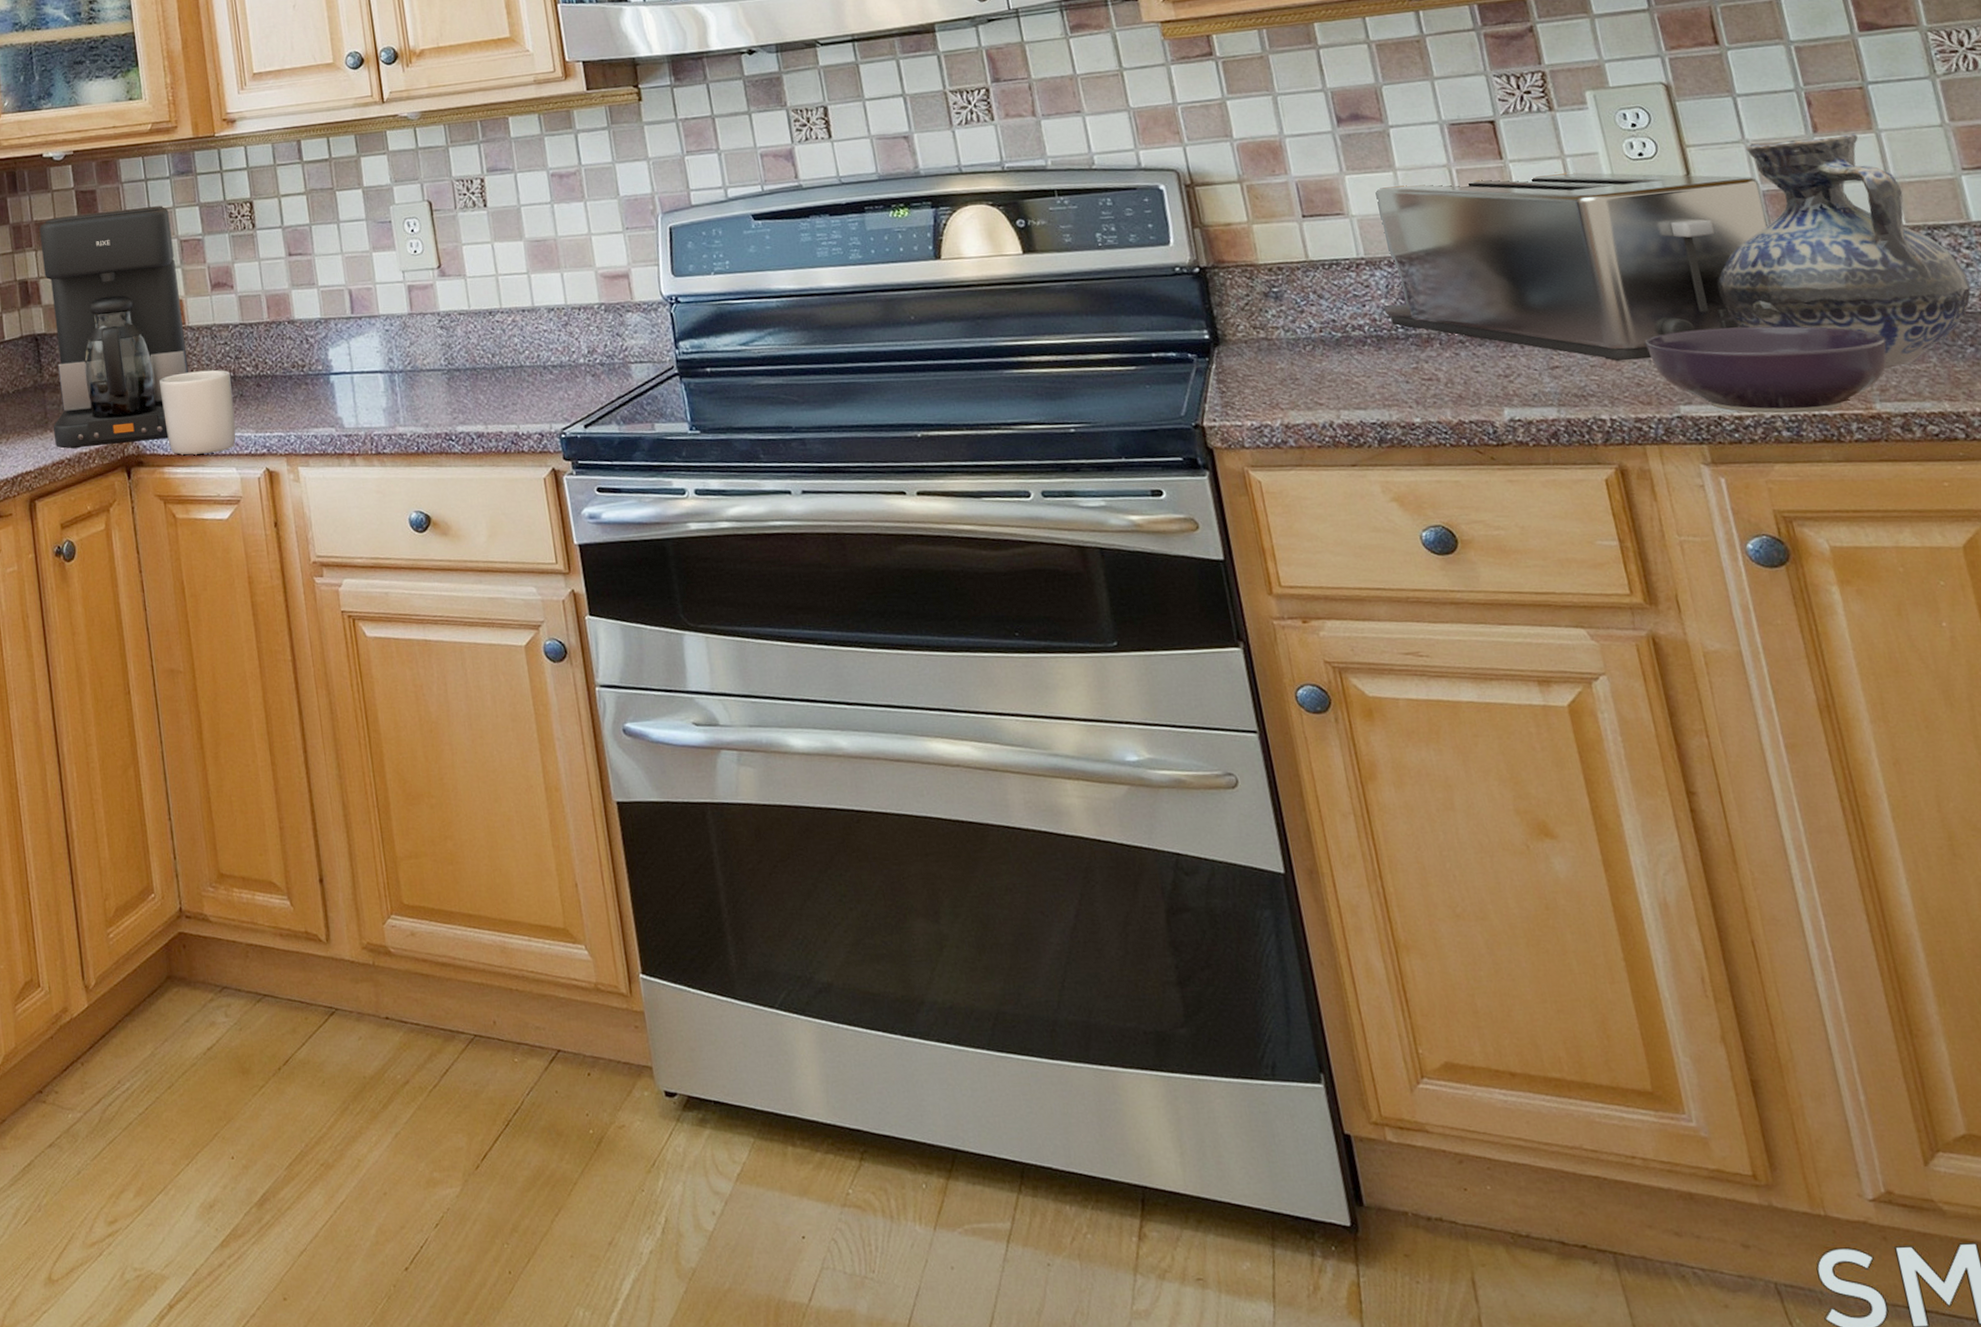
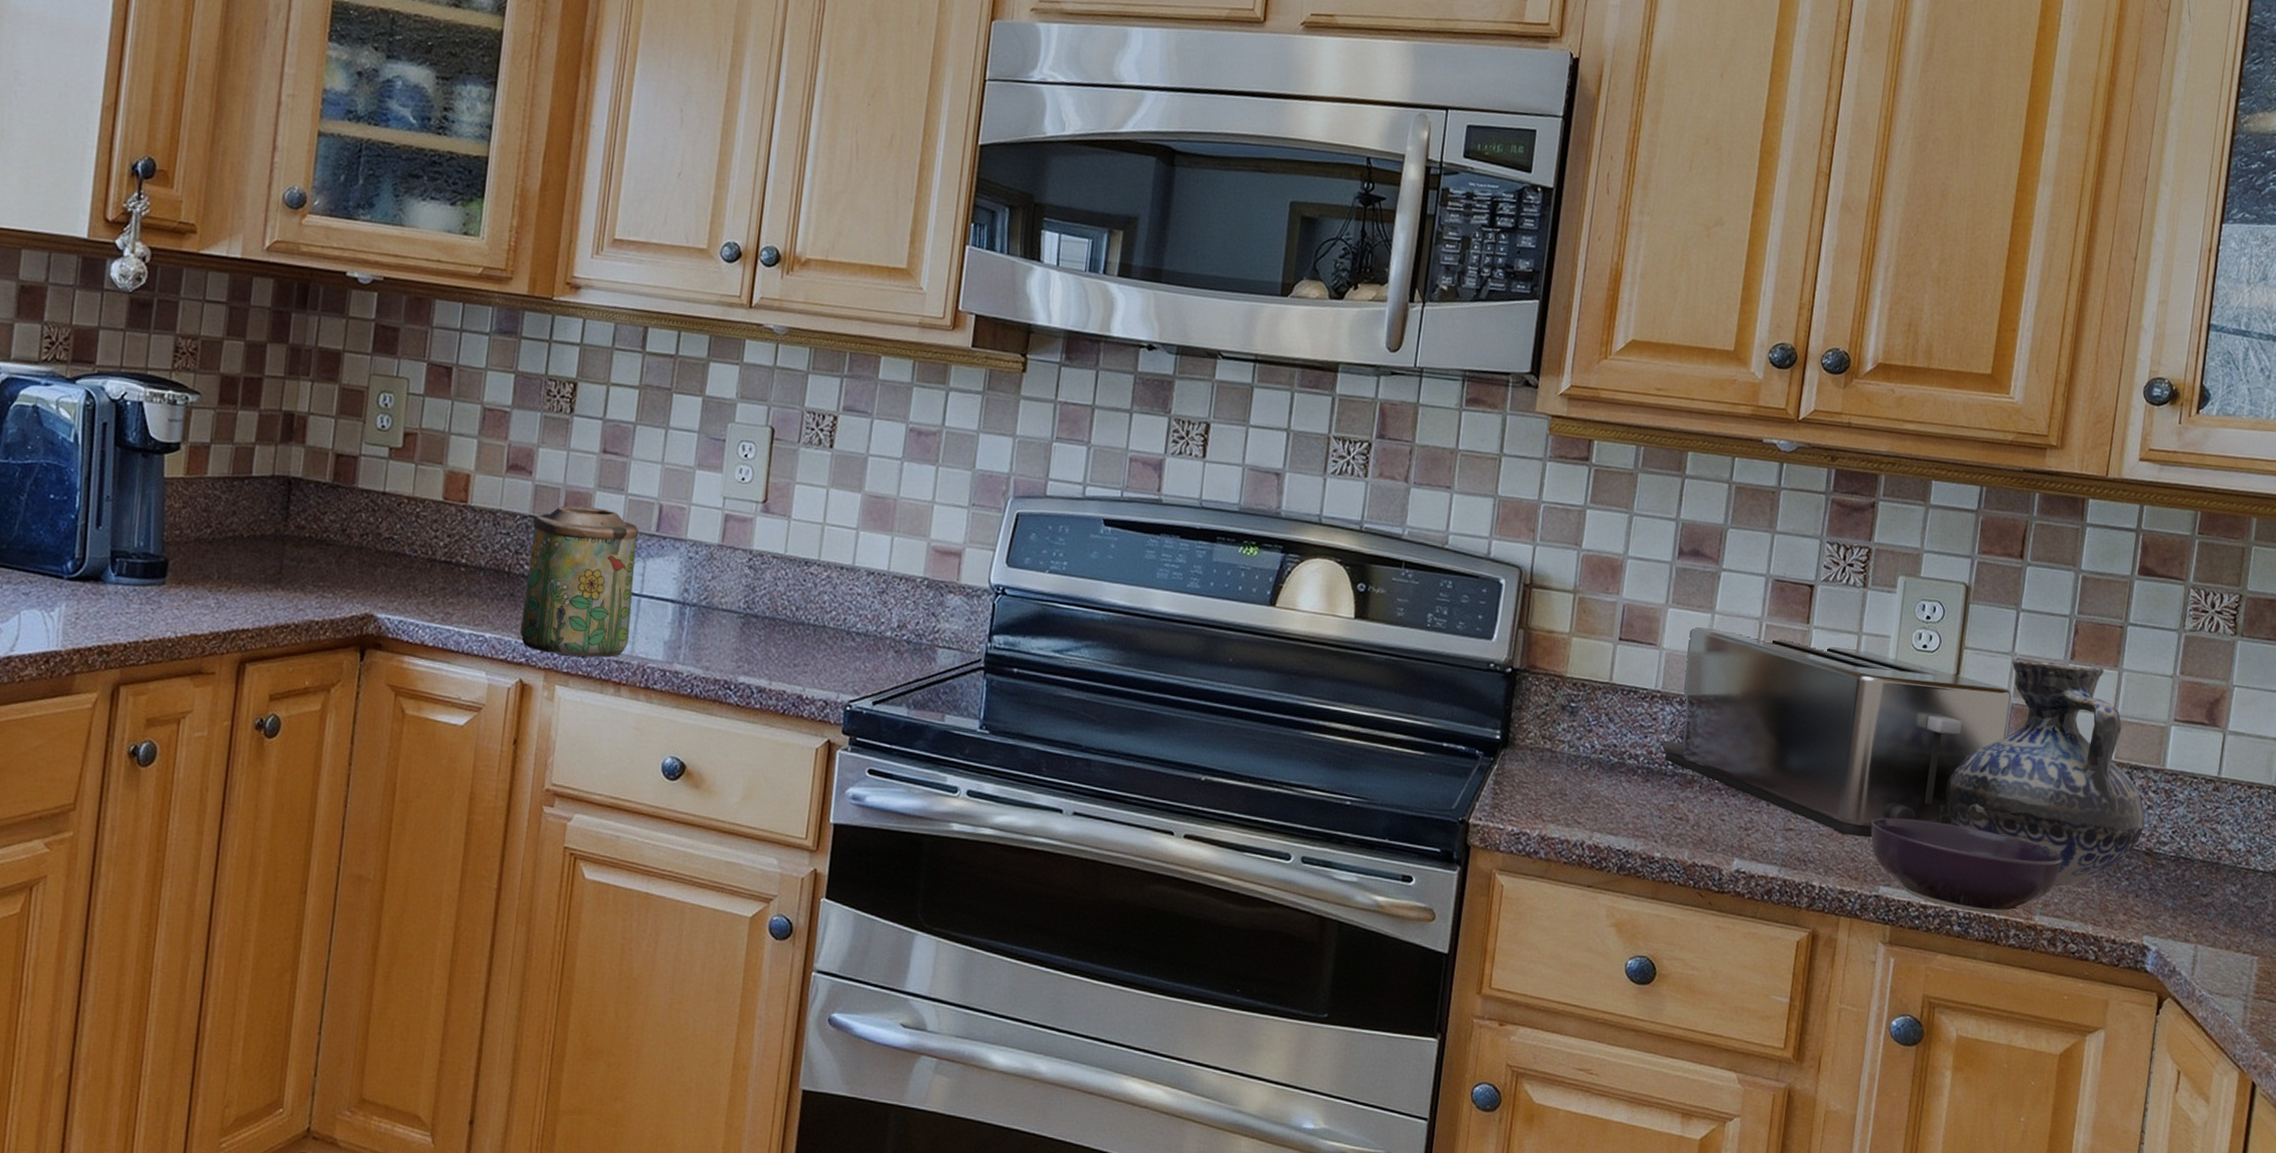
coffee maker: present [39,206,189,449] -> none [284,348,479,625]
mug: present [158,369,236,455] -> none [416,555,506,652]
canister: none [244,304,352,440] -> present [520,505,639,658]

